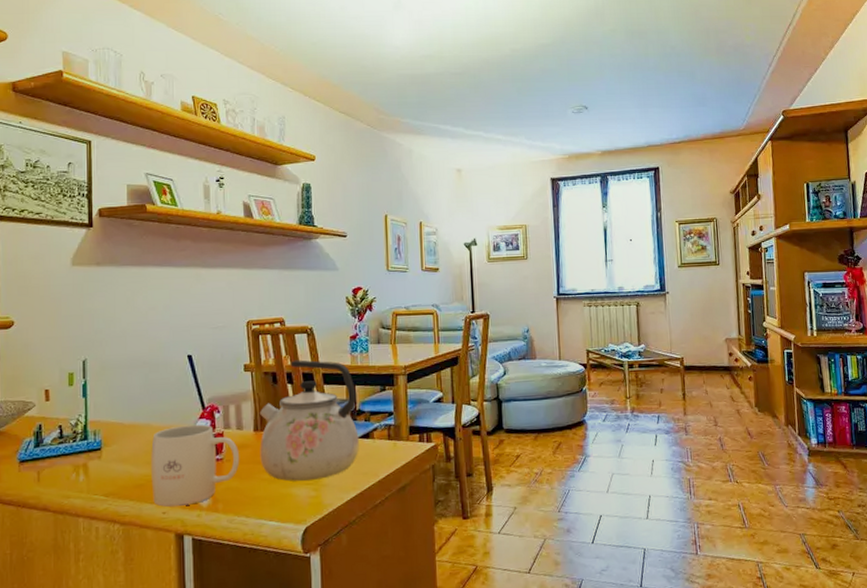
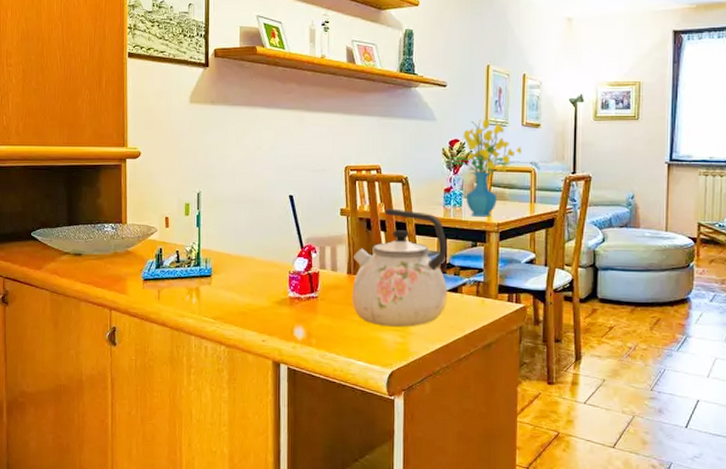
mug: present [151,424,240,508] -> none [253,261,333,337]
bouquet: none [355,264,424,361] -> present [451,117,522,217]

